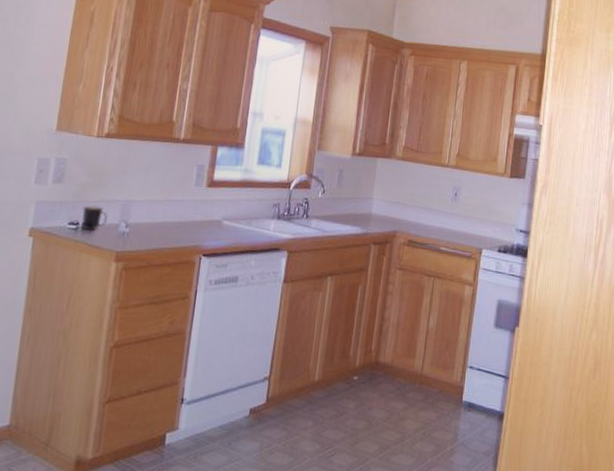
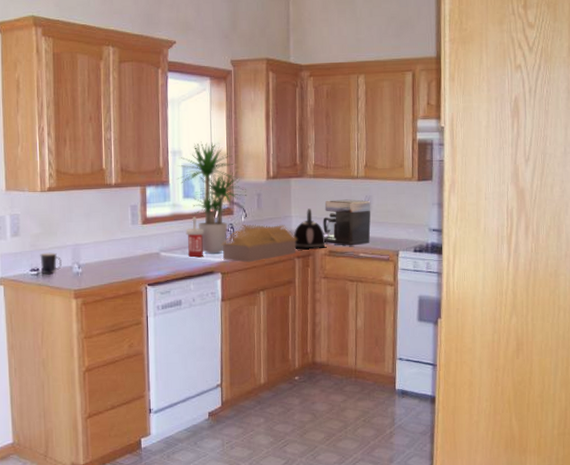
potted plant: none [254,106,329,229] -> present [177,141,247,254]
soap dispenser: none [254,185,276,232] -> present [185,216,205,258]
architectural model: none [291,200,376,243] -> present [221,224,298,263]
kettle: none [372,192,406,238] -> present [293,208,326,251]
coffee maker: none [404,186,459,238] -> present [323,199,371,246]

